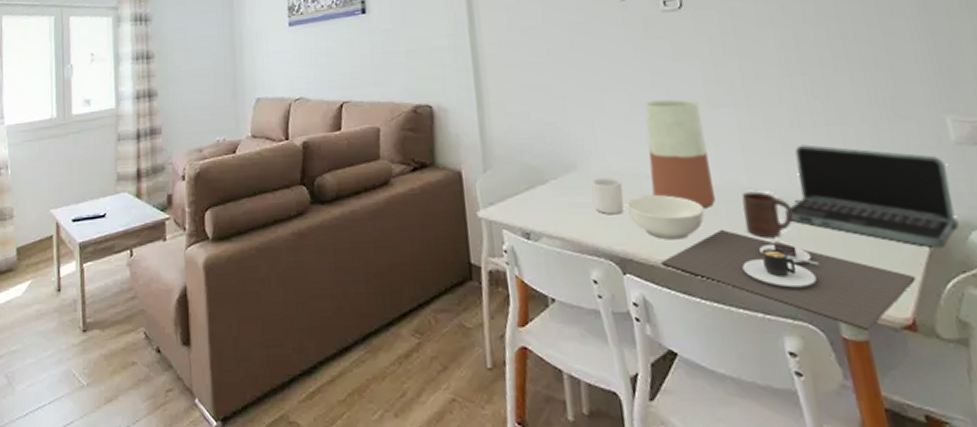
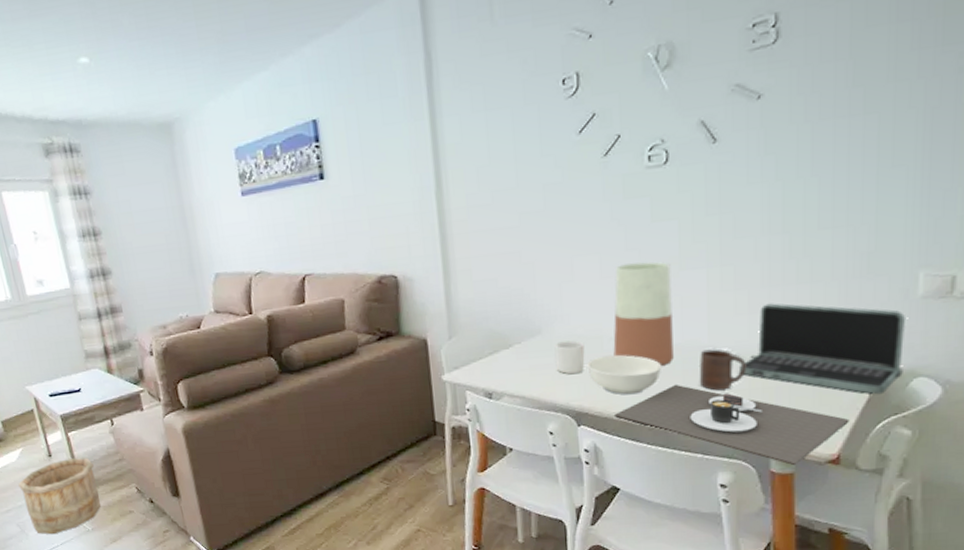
wooden bucket: none [18,294,103,390] -> present [18,458,101,535]

